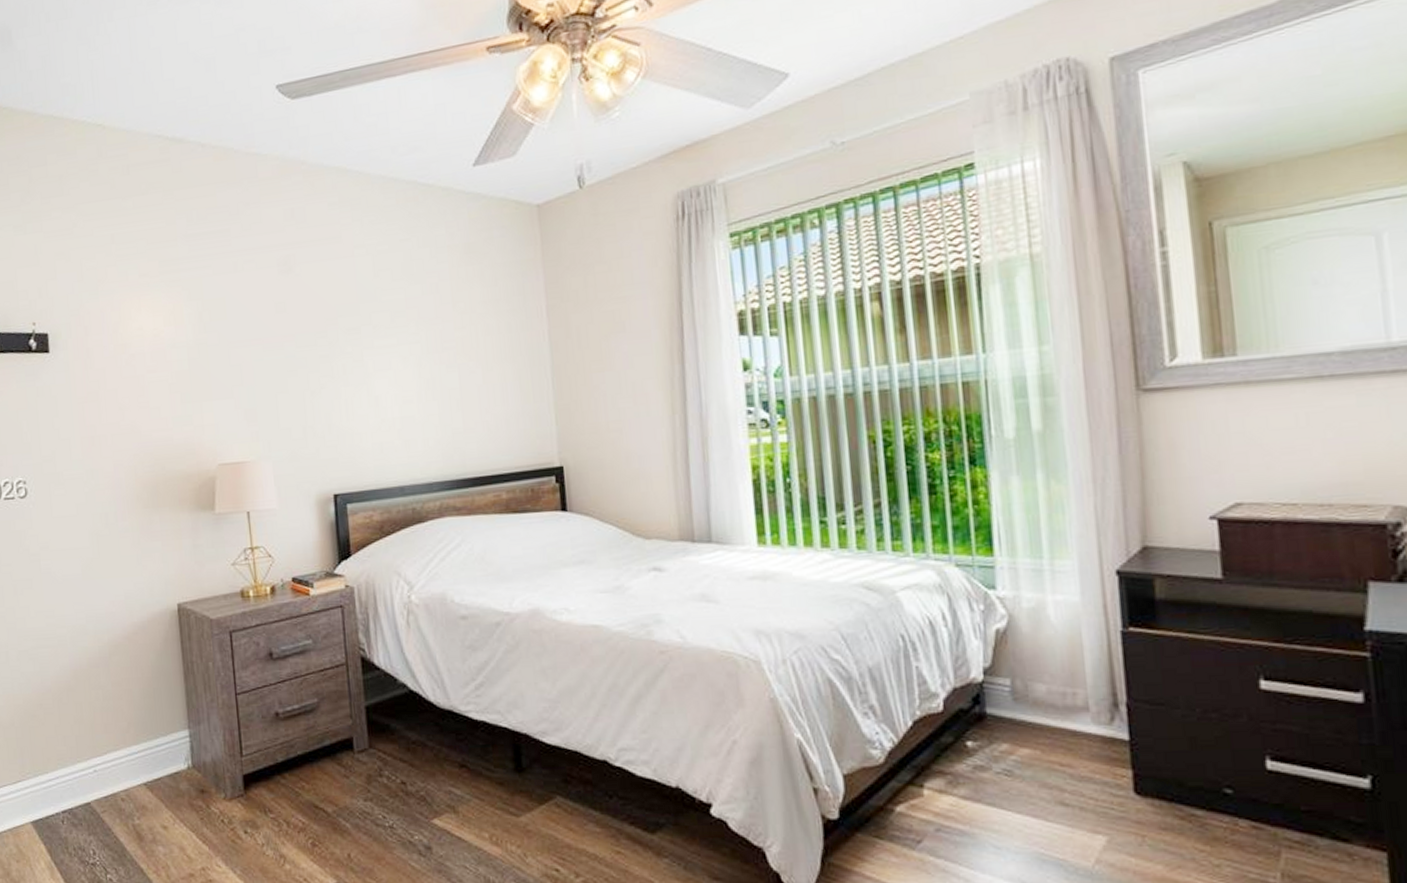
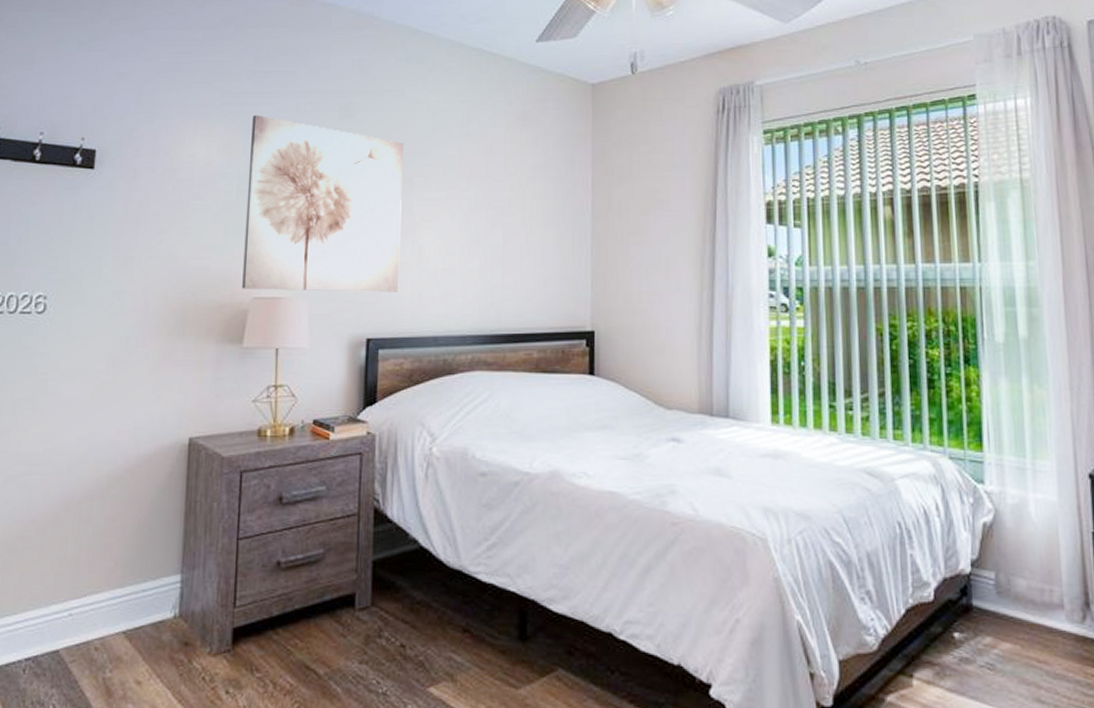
wall art: none [193,279,359,457] -> present [242,114,403,292]

